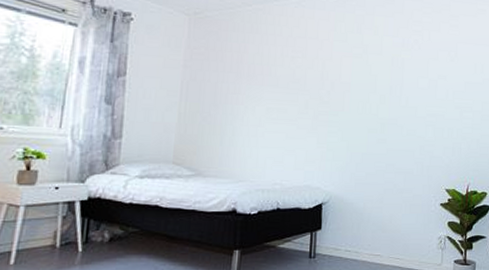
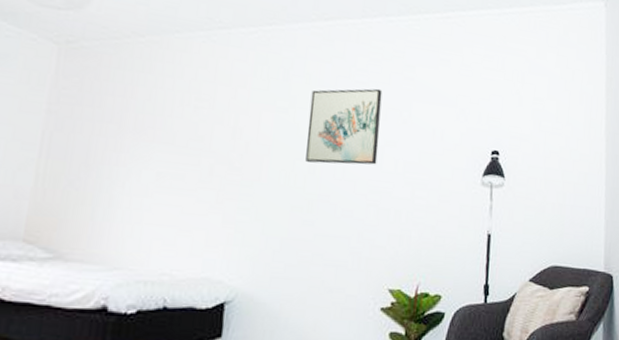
wall art: none [377,35,434,95] -> present [305,88,383,165]

